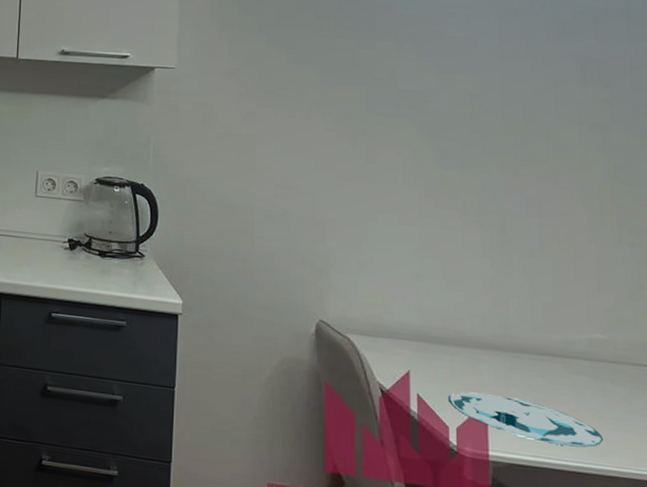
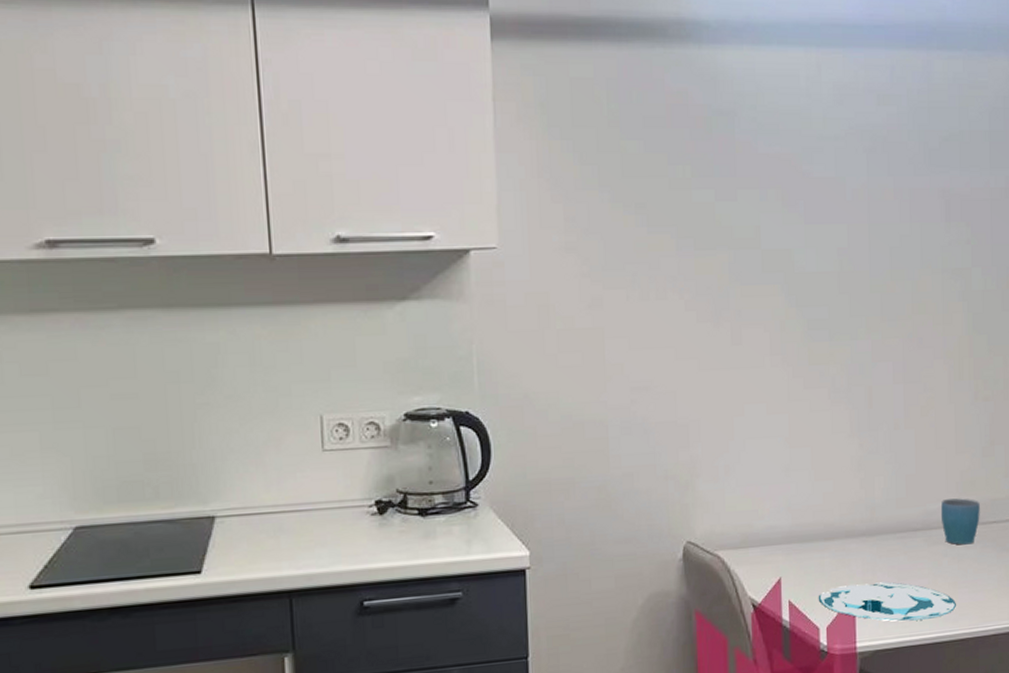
mug: none [582,332,629,382] -> present [940,498,980,545]

